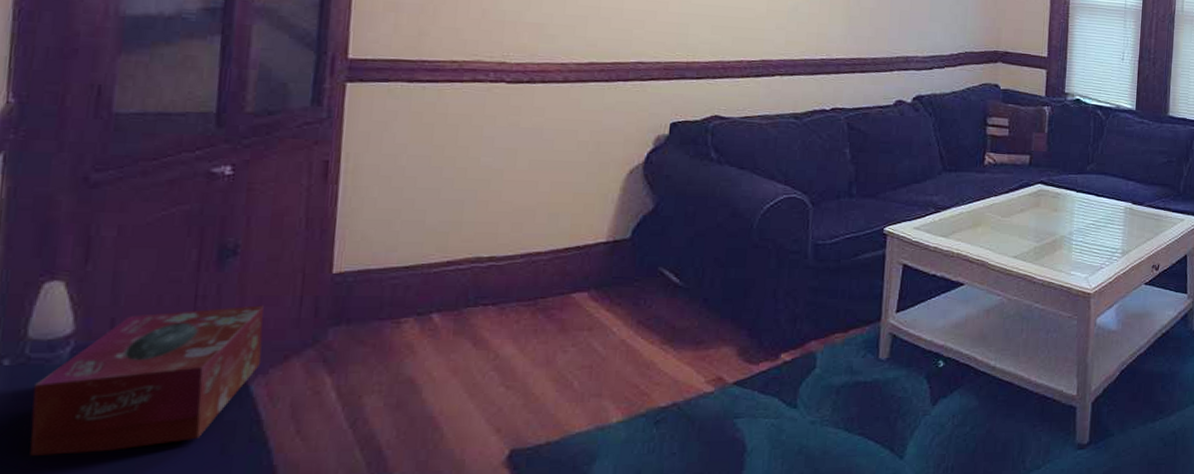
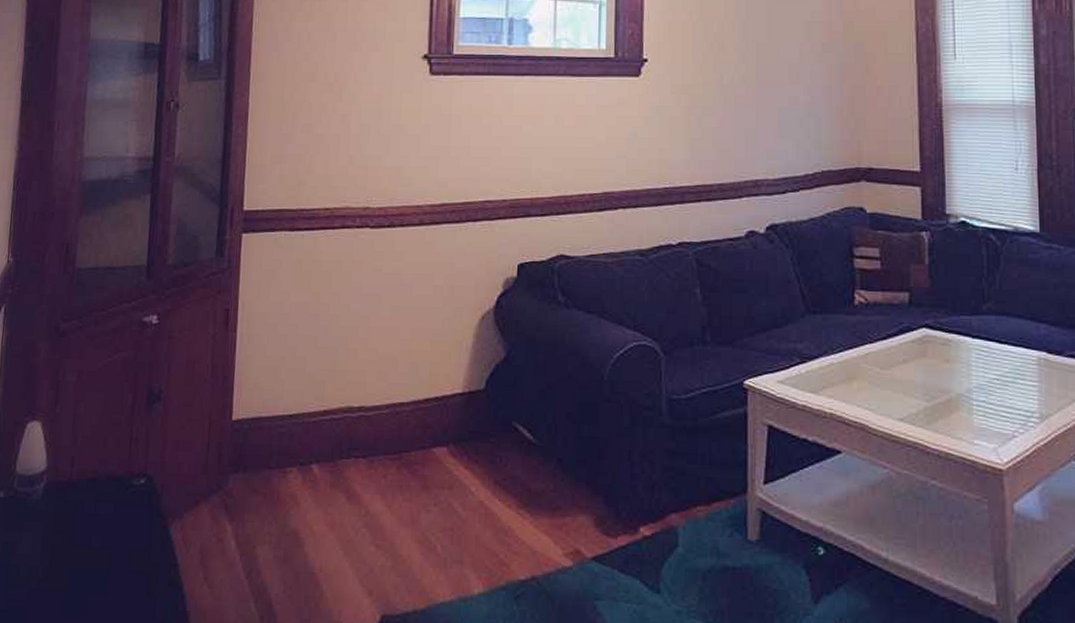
tissue box: present [29,305,264,456] -> none [15,449,180,585]

